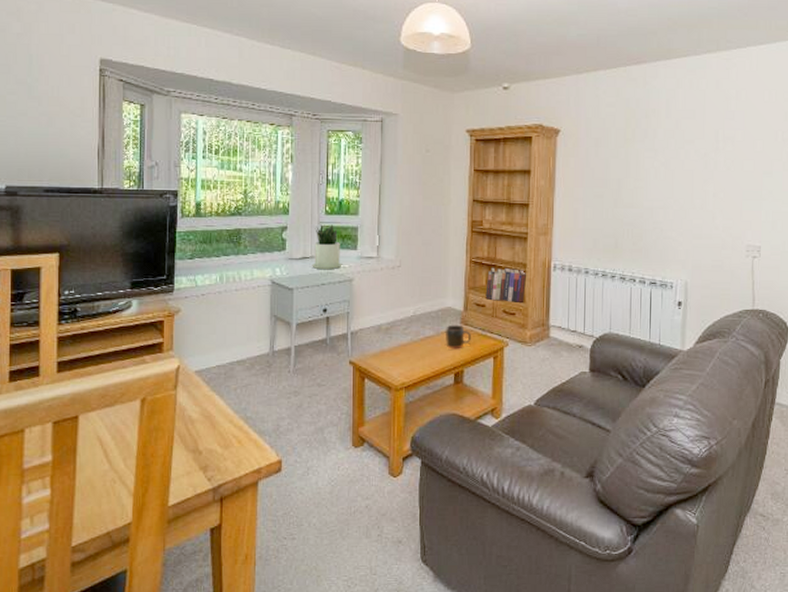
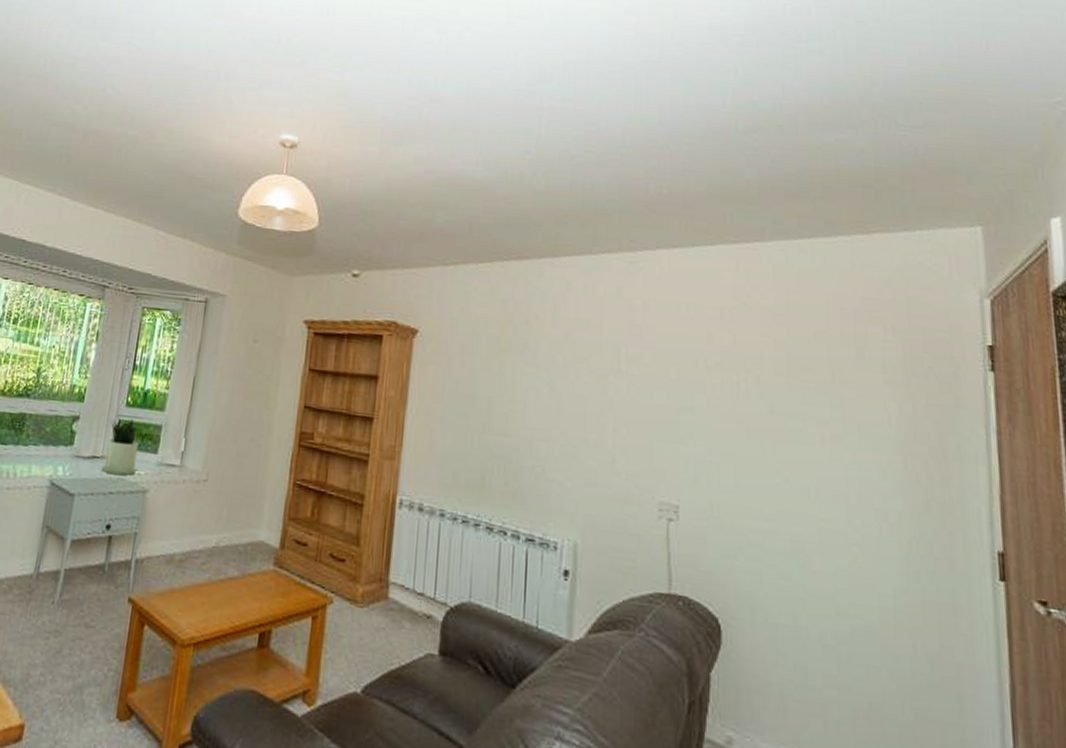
mug: present [445,324,471,348] -> none [252,564,286,599]
books: present [485,267,526,302] -> none [309,494,363,546]

